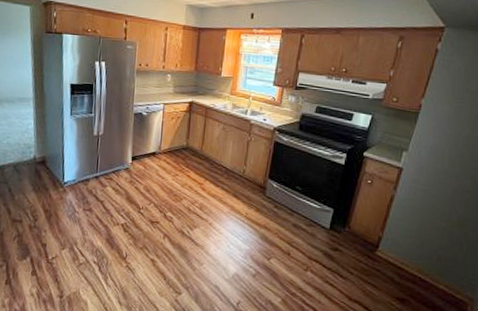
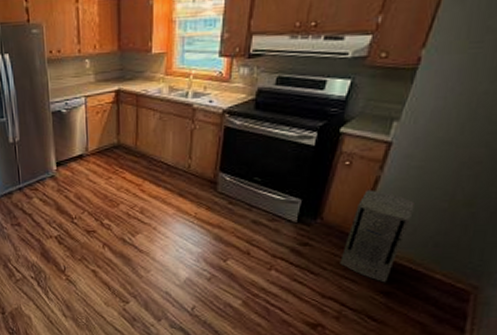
air purifier: none [364,205,421,290] -> present [340,189,415,283]

